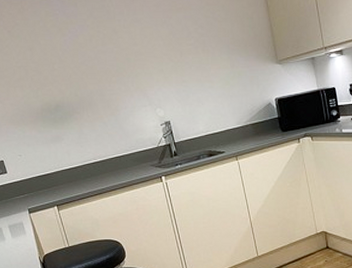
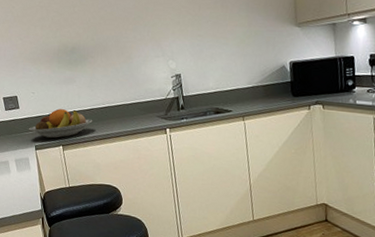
fruit bowl: none [19,167,86,200] -> present [28,109,93,139]

